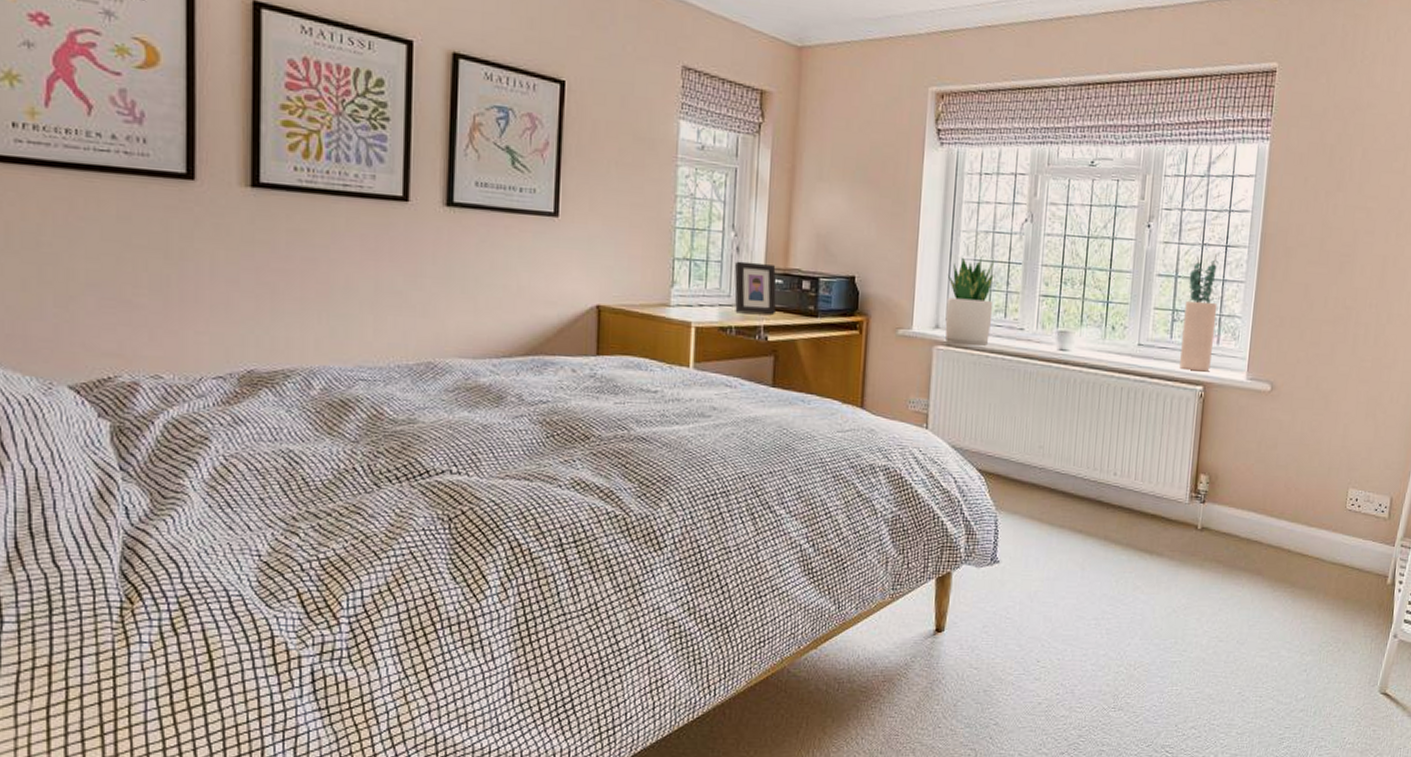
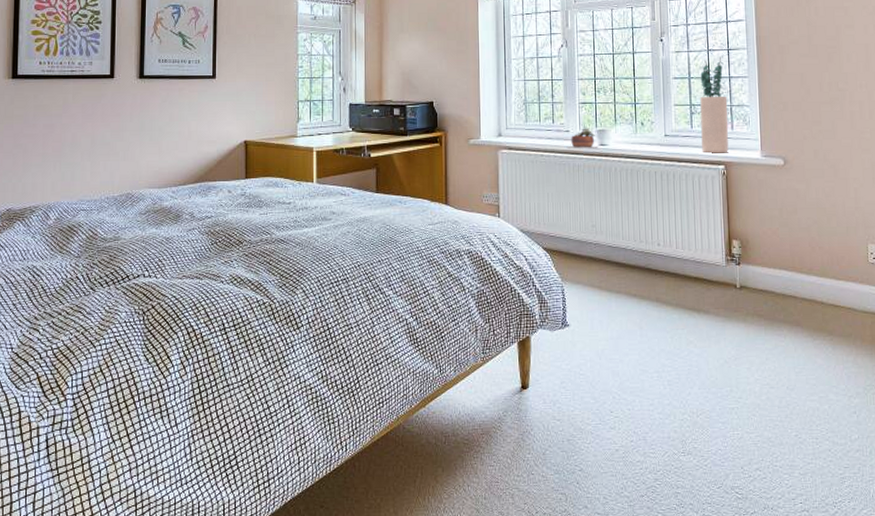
picture frame: present [734,261,776,316] -> none [343,98,375,138]
planter: present [945,255,995,347] -> none [504,76,543,148]
succulent plant: none [1018,327,1058,355] -> present [566,128,599,150]

